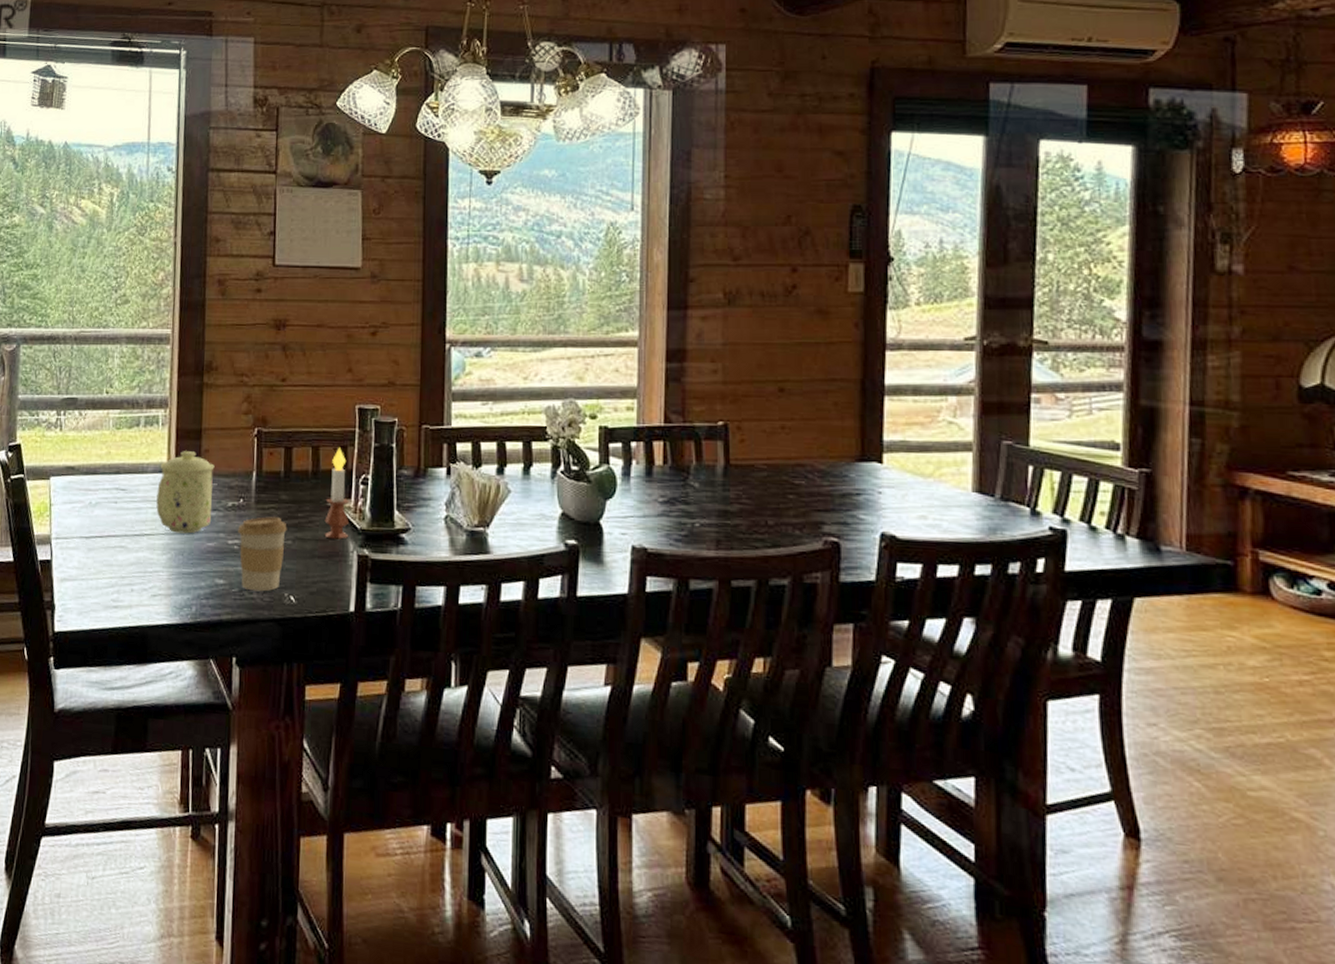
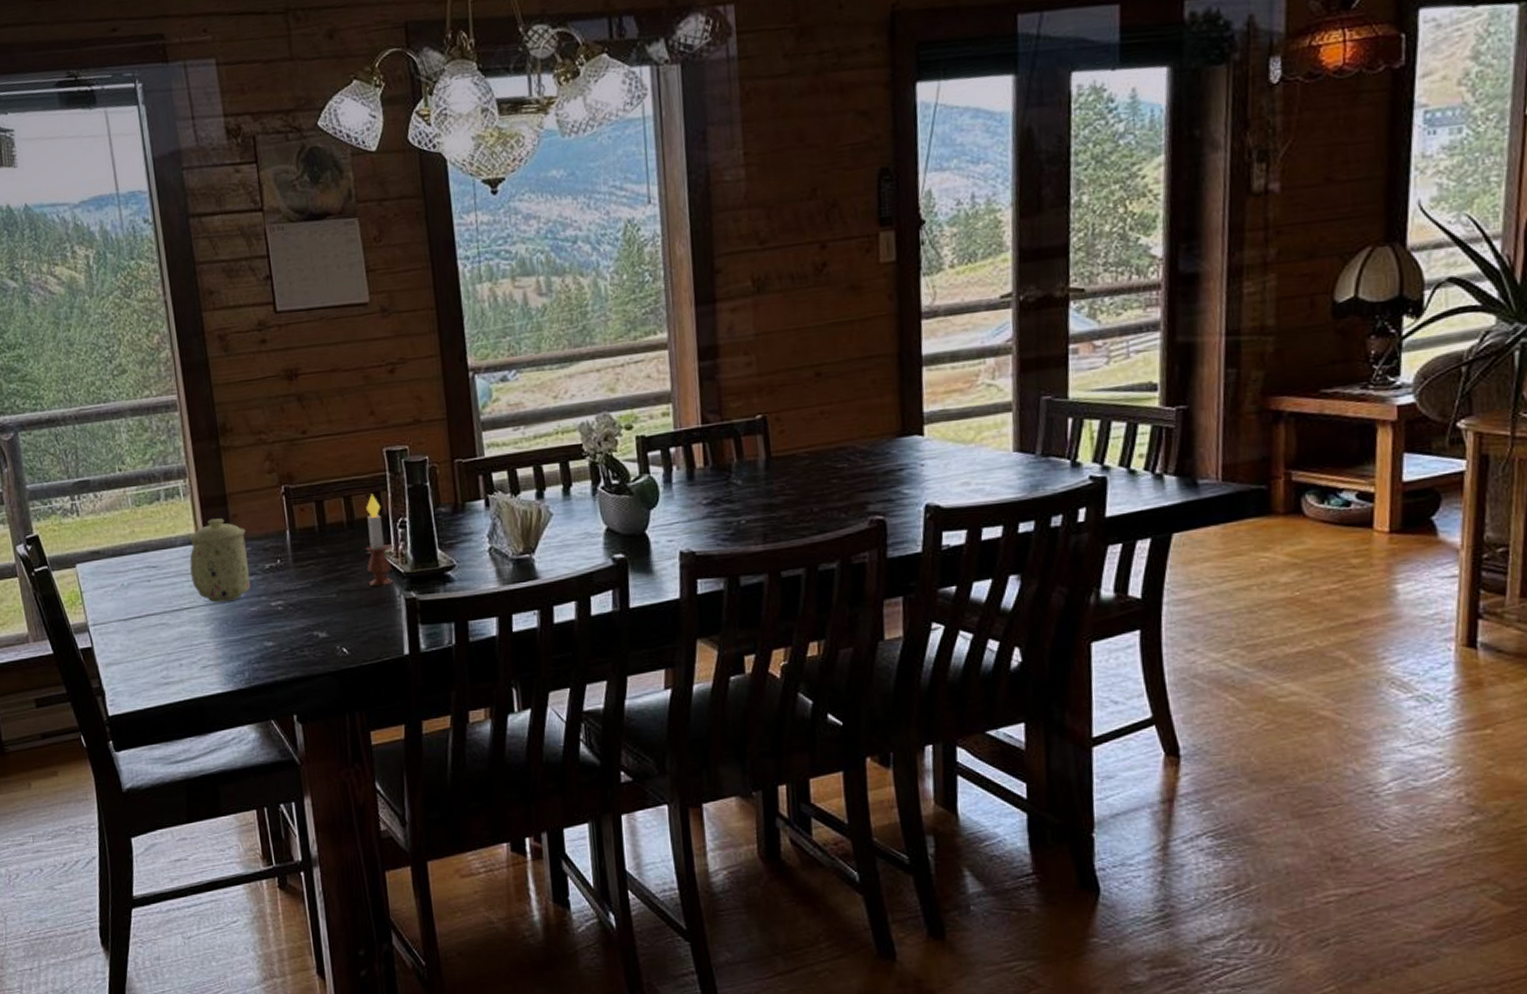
coffee cup: present [238,517,287,592] -> none [279,572,331,649]

